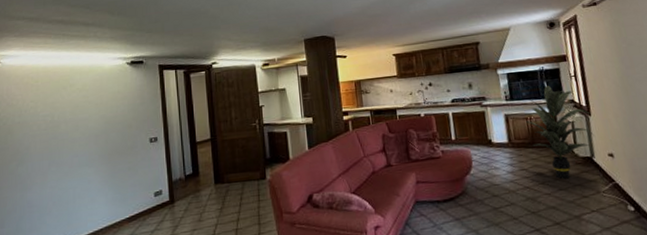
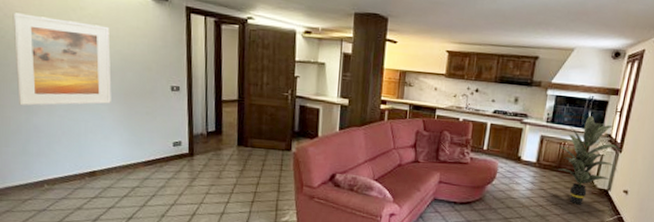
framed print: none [13,96,97,184] -> present [13,12,112,106]

